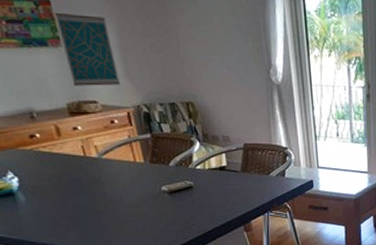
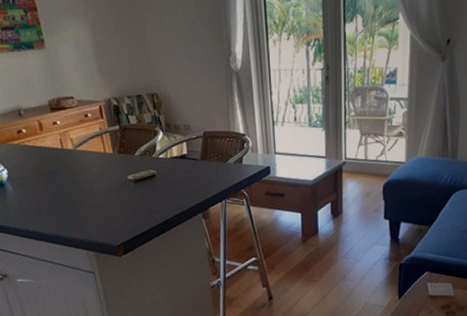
wall art: present [55,12,120,86] -> none [40,17,93,84]

